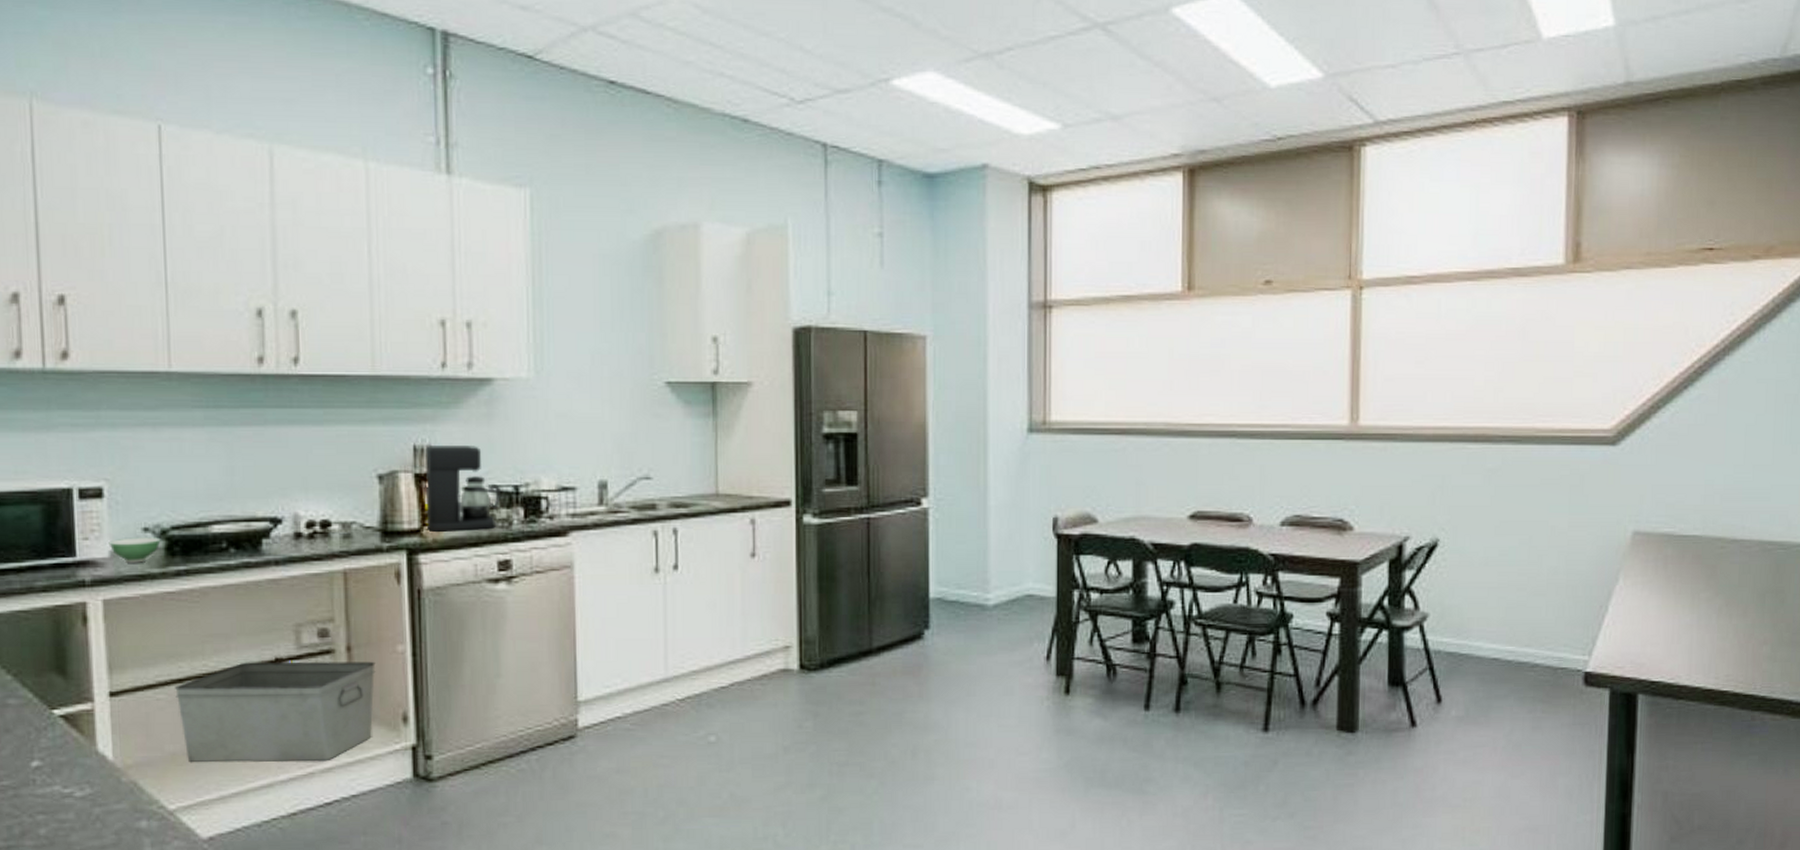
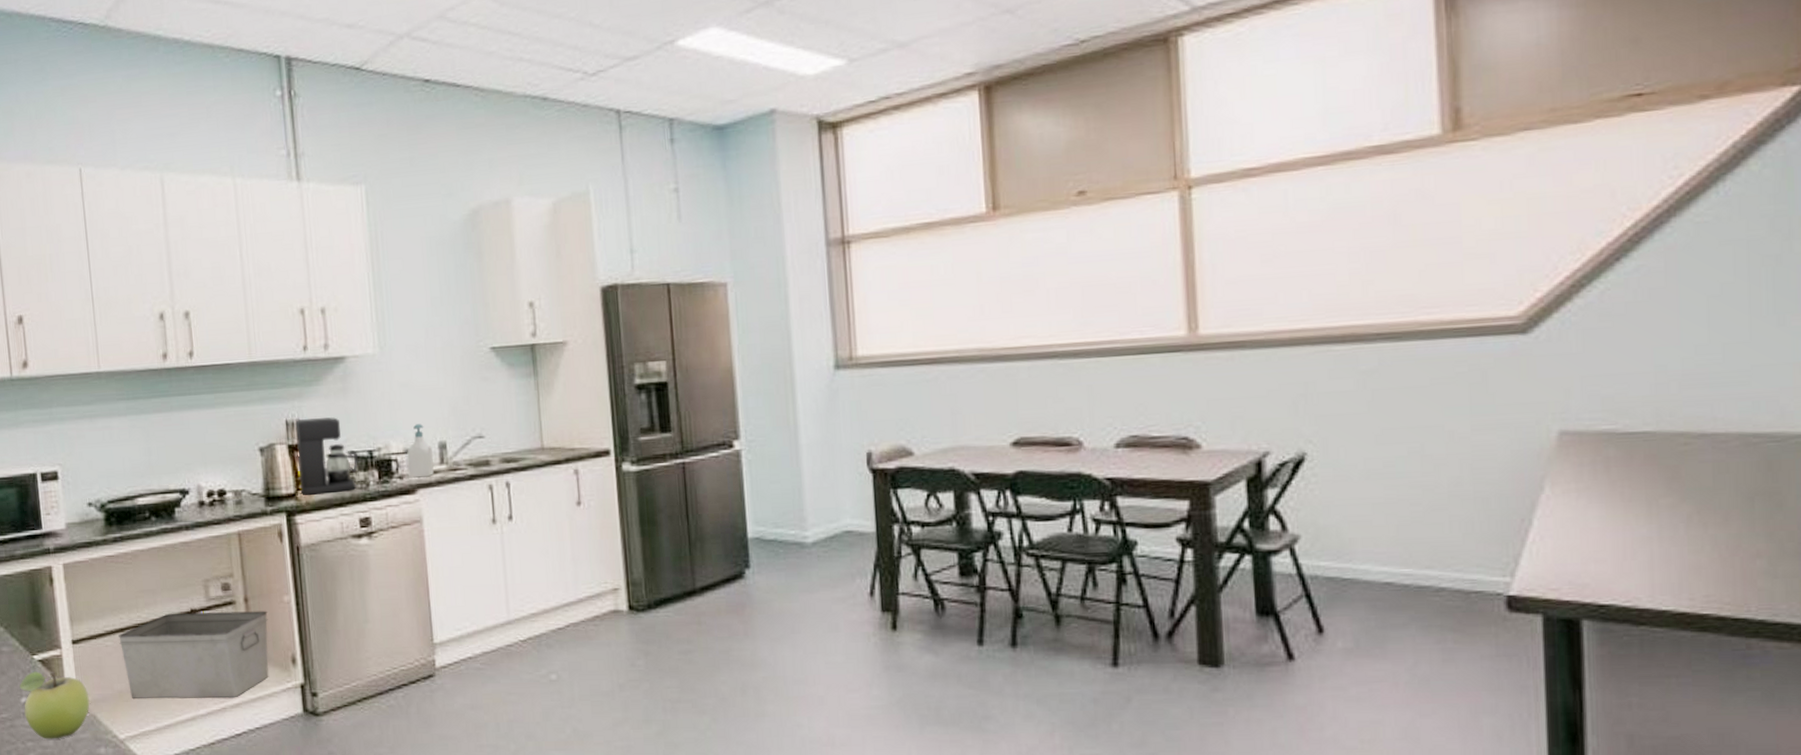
fruit: none [30,728,130,812] -> present [20,671,90,739]
bowl: present [108,537,161,563] -> none [64,510,101,533]
soap bottle: none [560,460,591,519] -> present [407,424,434,478]

